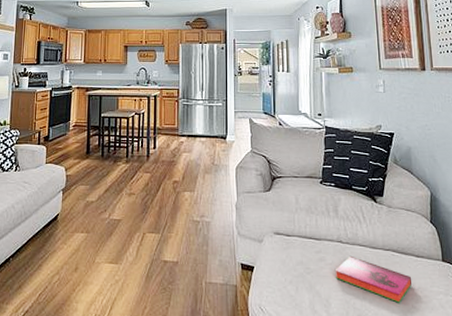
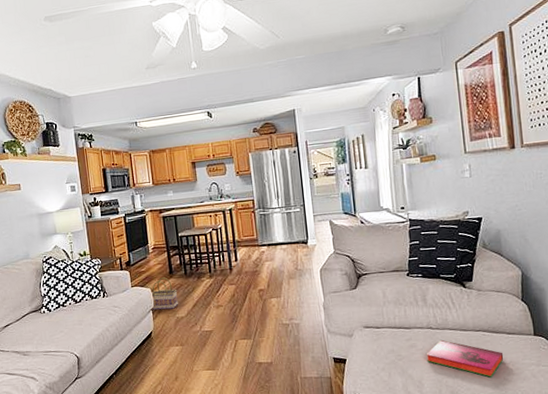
basket: none [61,157,92,192] -> present [150,277,179,310]

